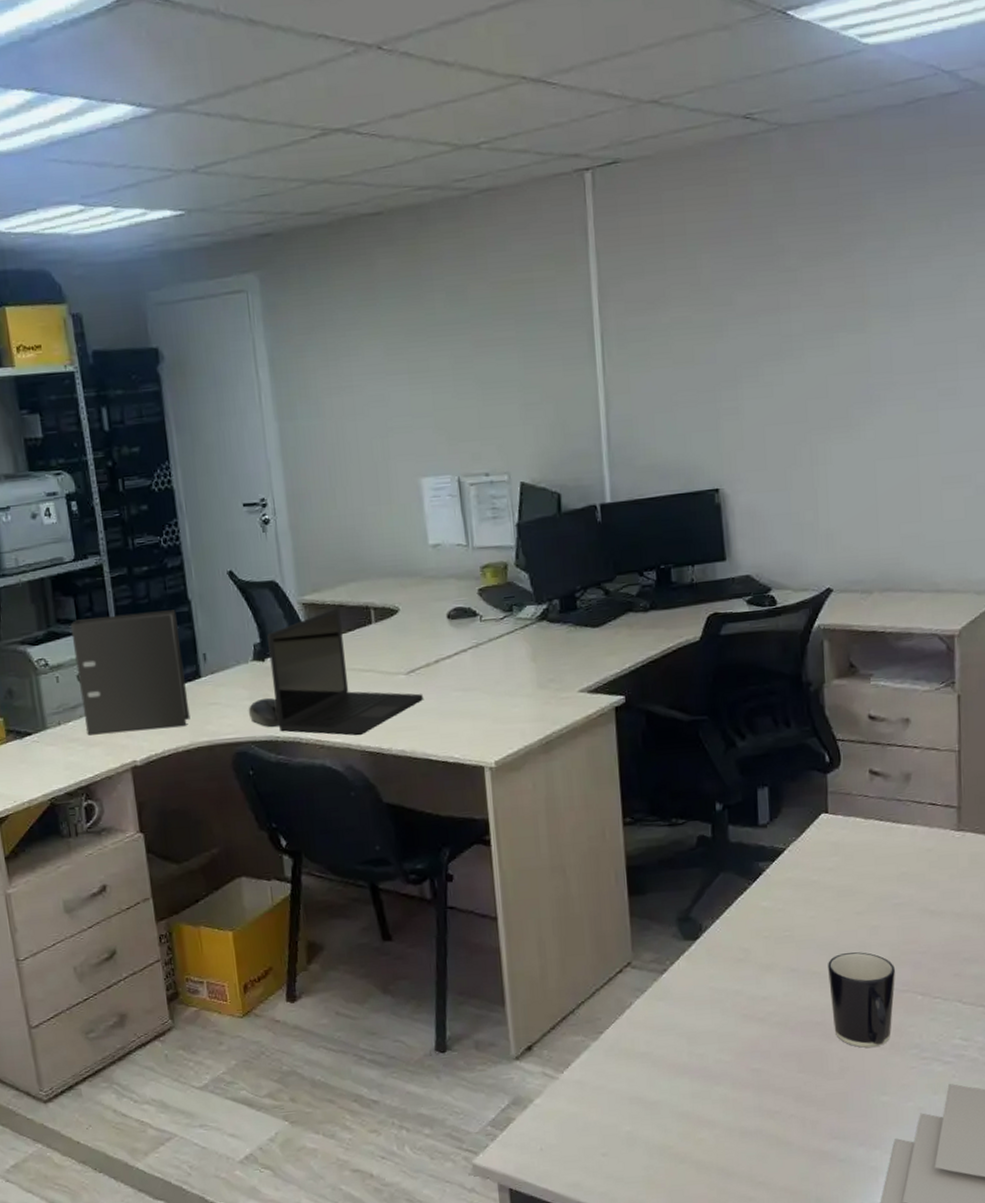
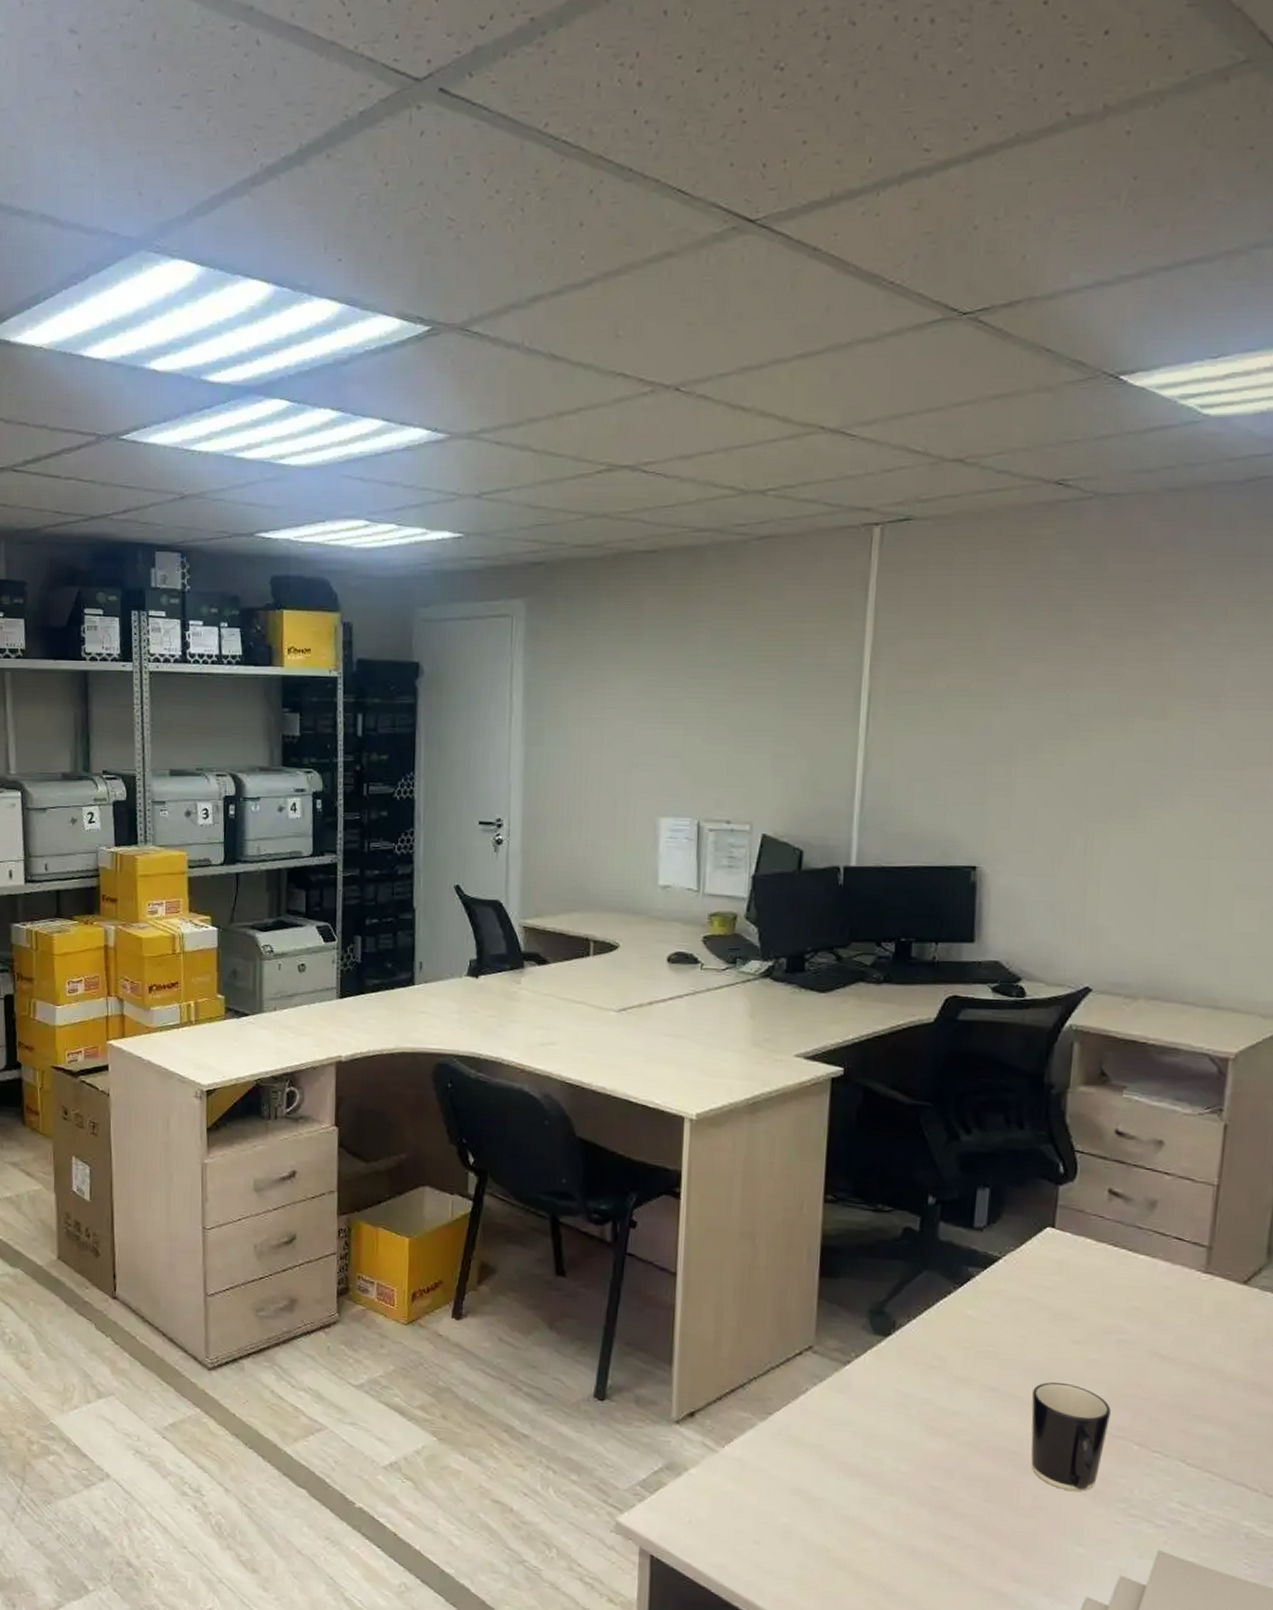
binder: present [70,609,190,736] -> none [298,913,400,1030]
computer mouse: present [248,697,279,727] -> none [455,1014,485,1044]
laptop: present [267,608,423,735] -> none [482,936,631,1065]

